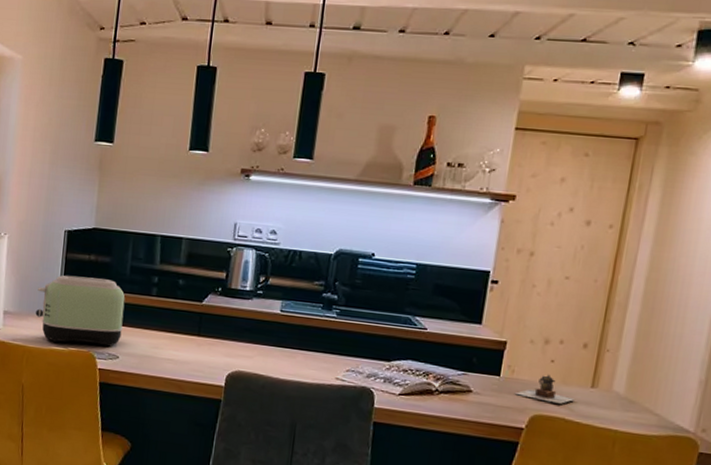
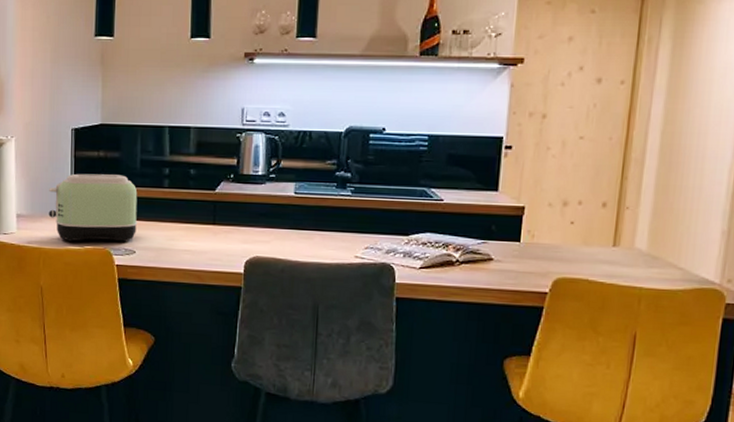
teapot: present [516,374,574,404] -> none [537,236,597,265]

